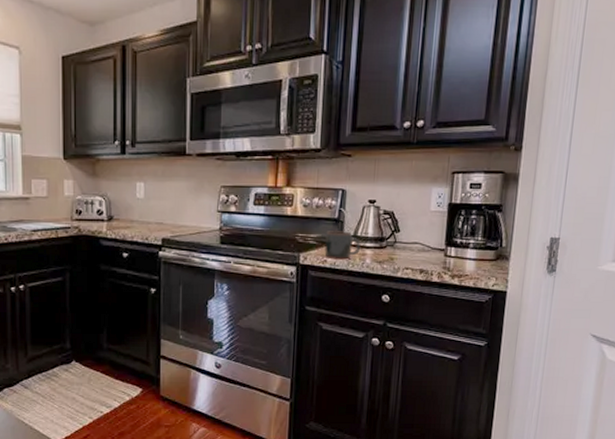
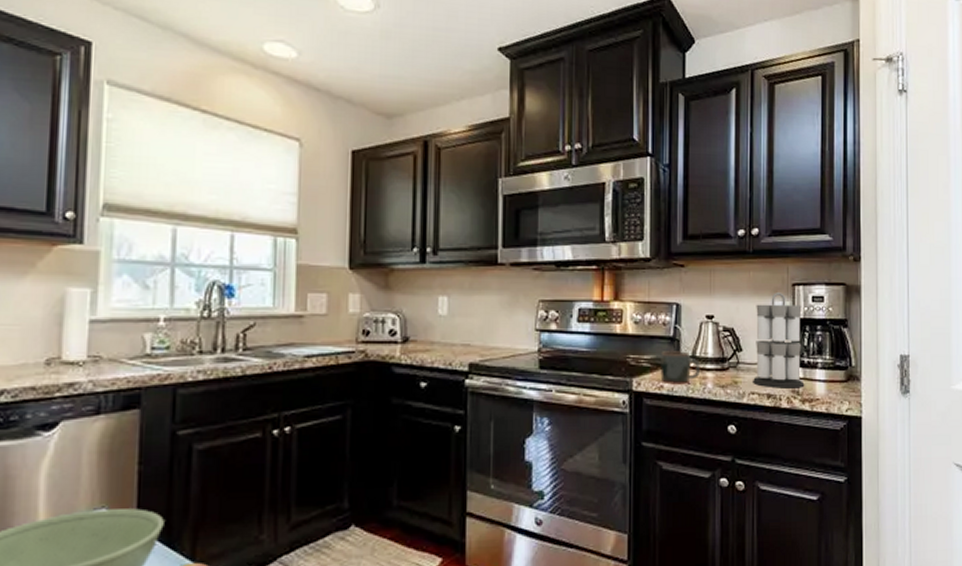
spice rack: none [408,180,460,265] -> present [753,292,805,389]

